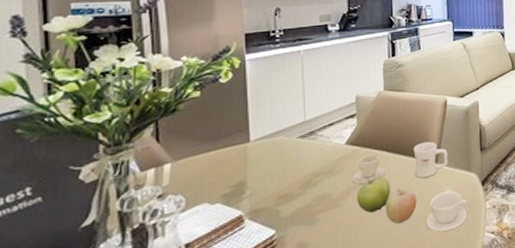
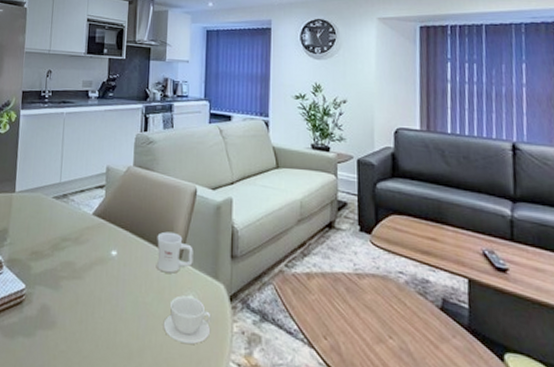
teacup: present [352,154,386,184] -> none [95,231,128,262]
fruit: present [356,176,391,213] -> none [97,256,131,295]
fruit: present [385,189,417,224] -> none [123,277,156,318]

